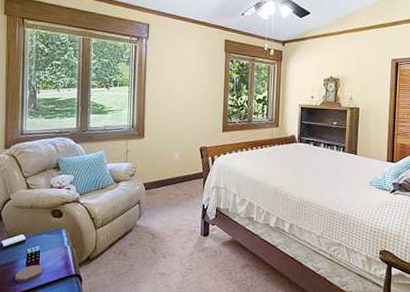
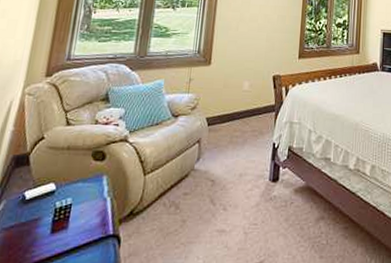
coaster: present [15,264,43,283] -> none [35,222,73,248]

